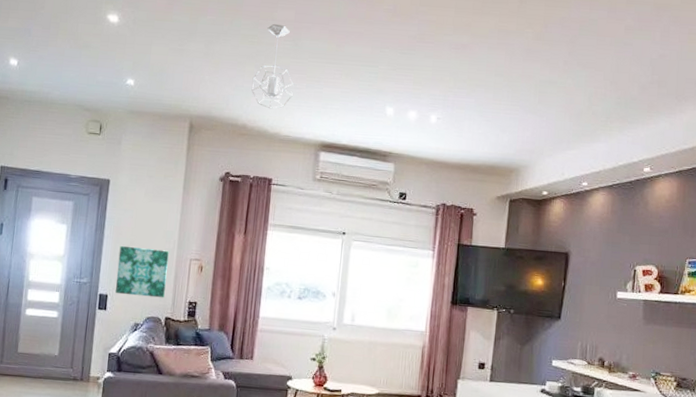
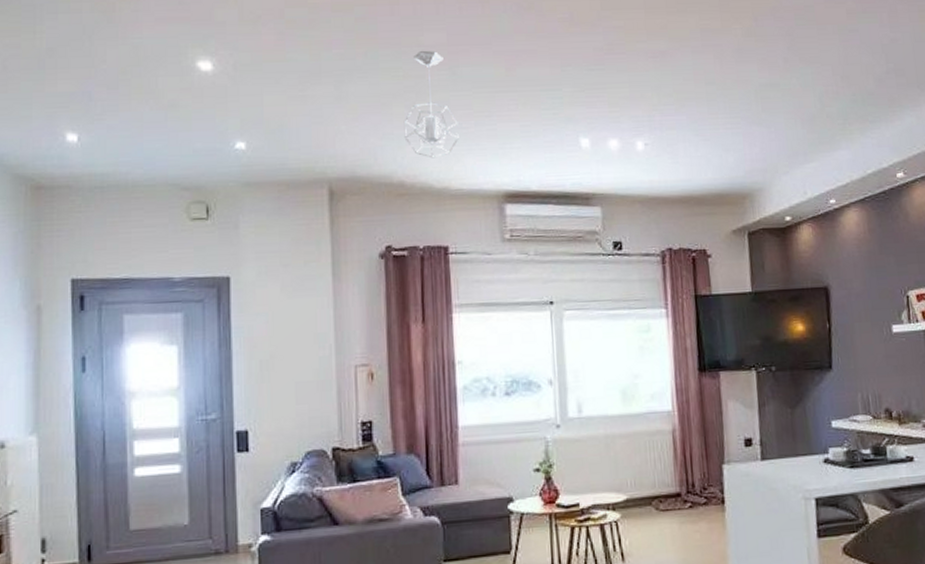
wall art: present [116,245,169,298] -> none [256,359,327,428]

